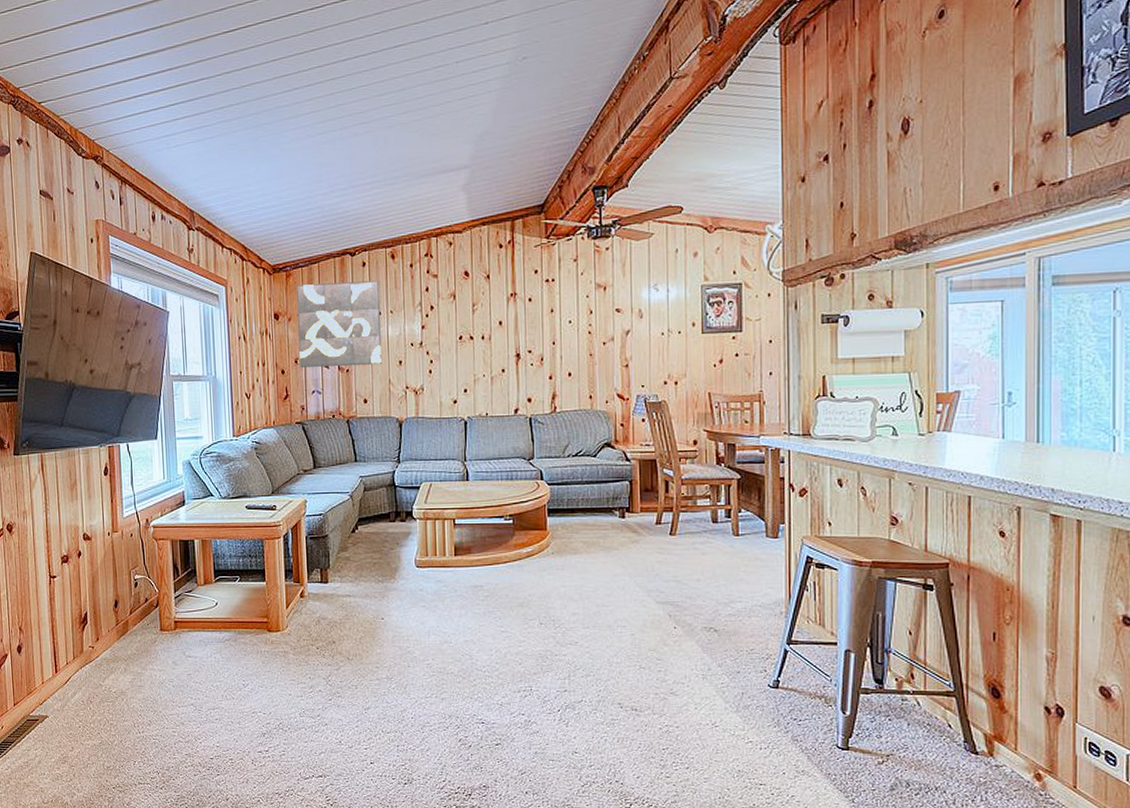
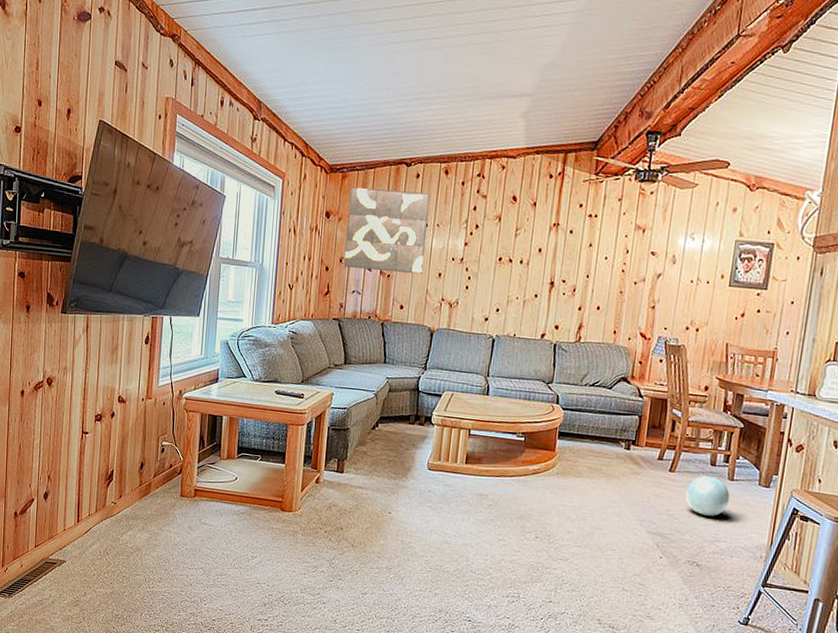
ball: none [690,534,738,577] -> present [685,475,730,516]

